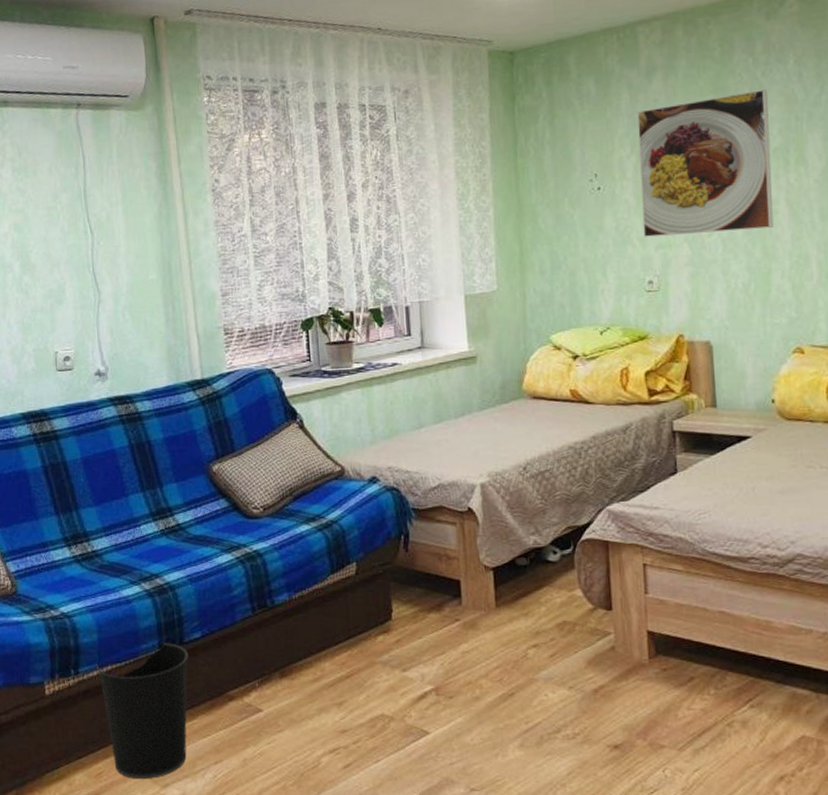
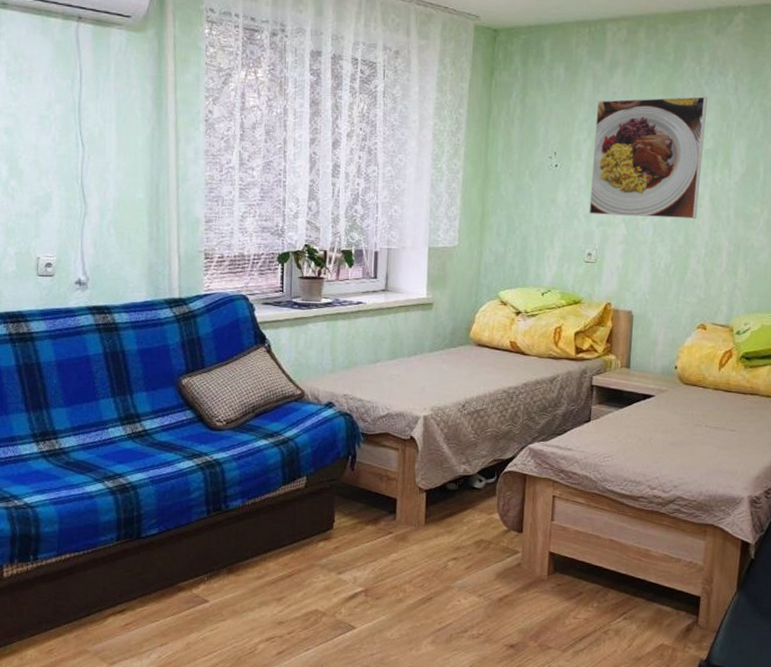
wastebasket: present [96,642,188,778] -> none [55,535,144,657]

